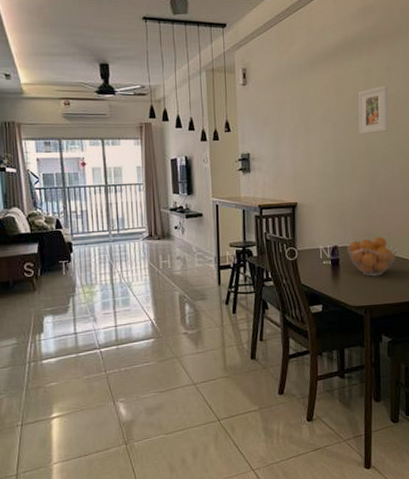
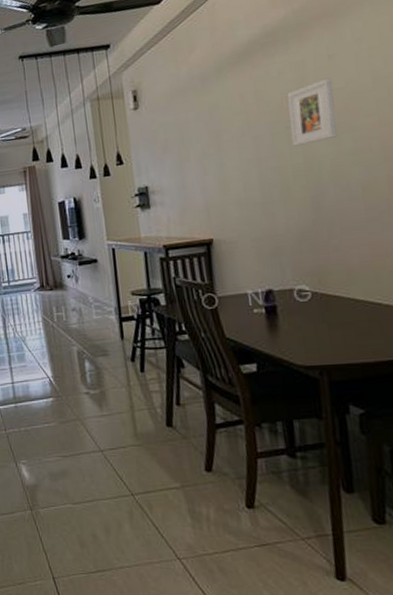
fruit basket: present [347,236,399,277] -> none [286,275,366,328]

